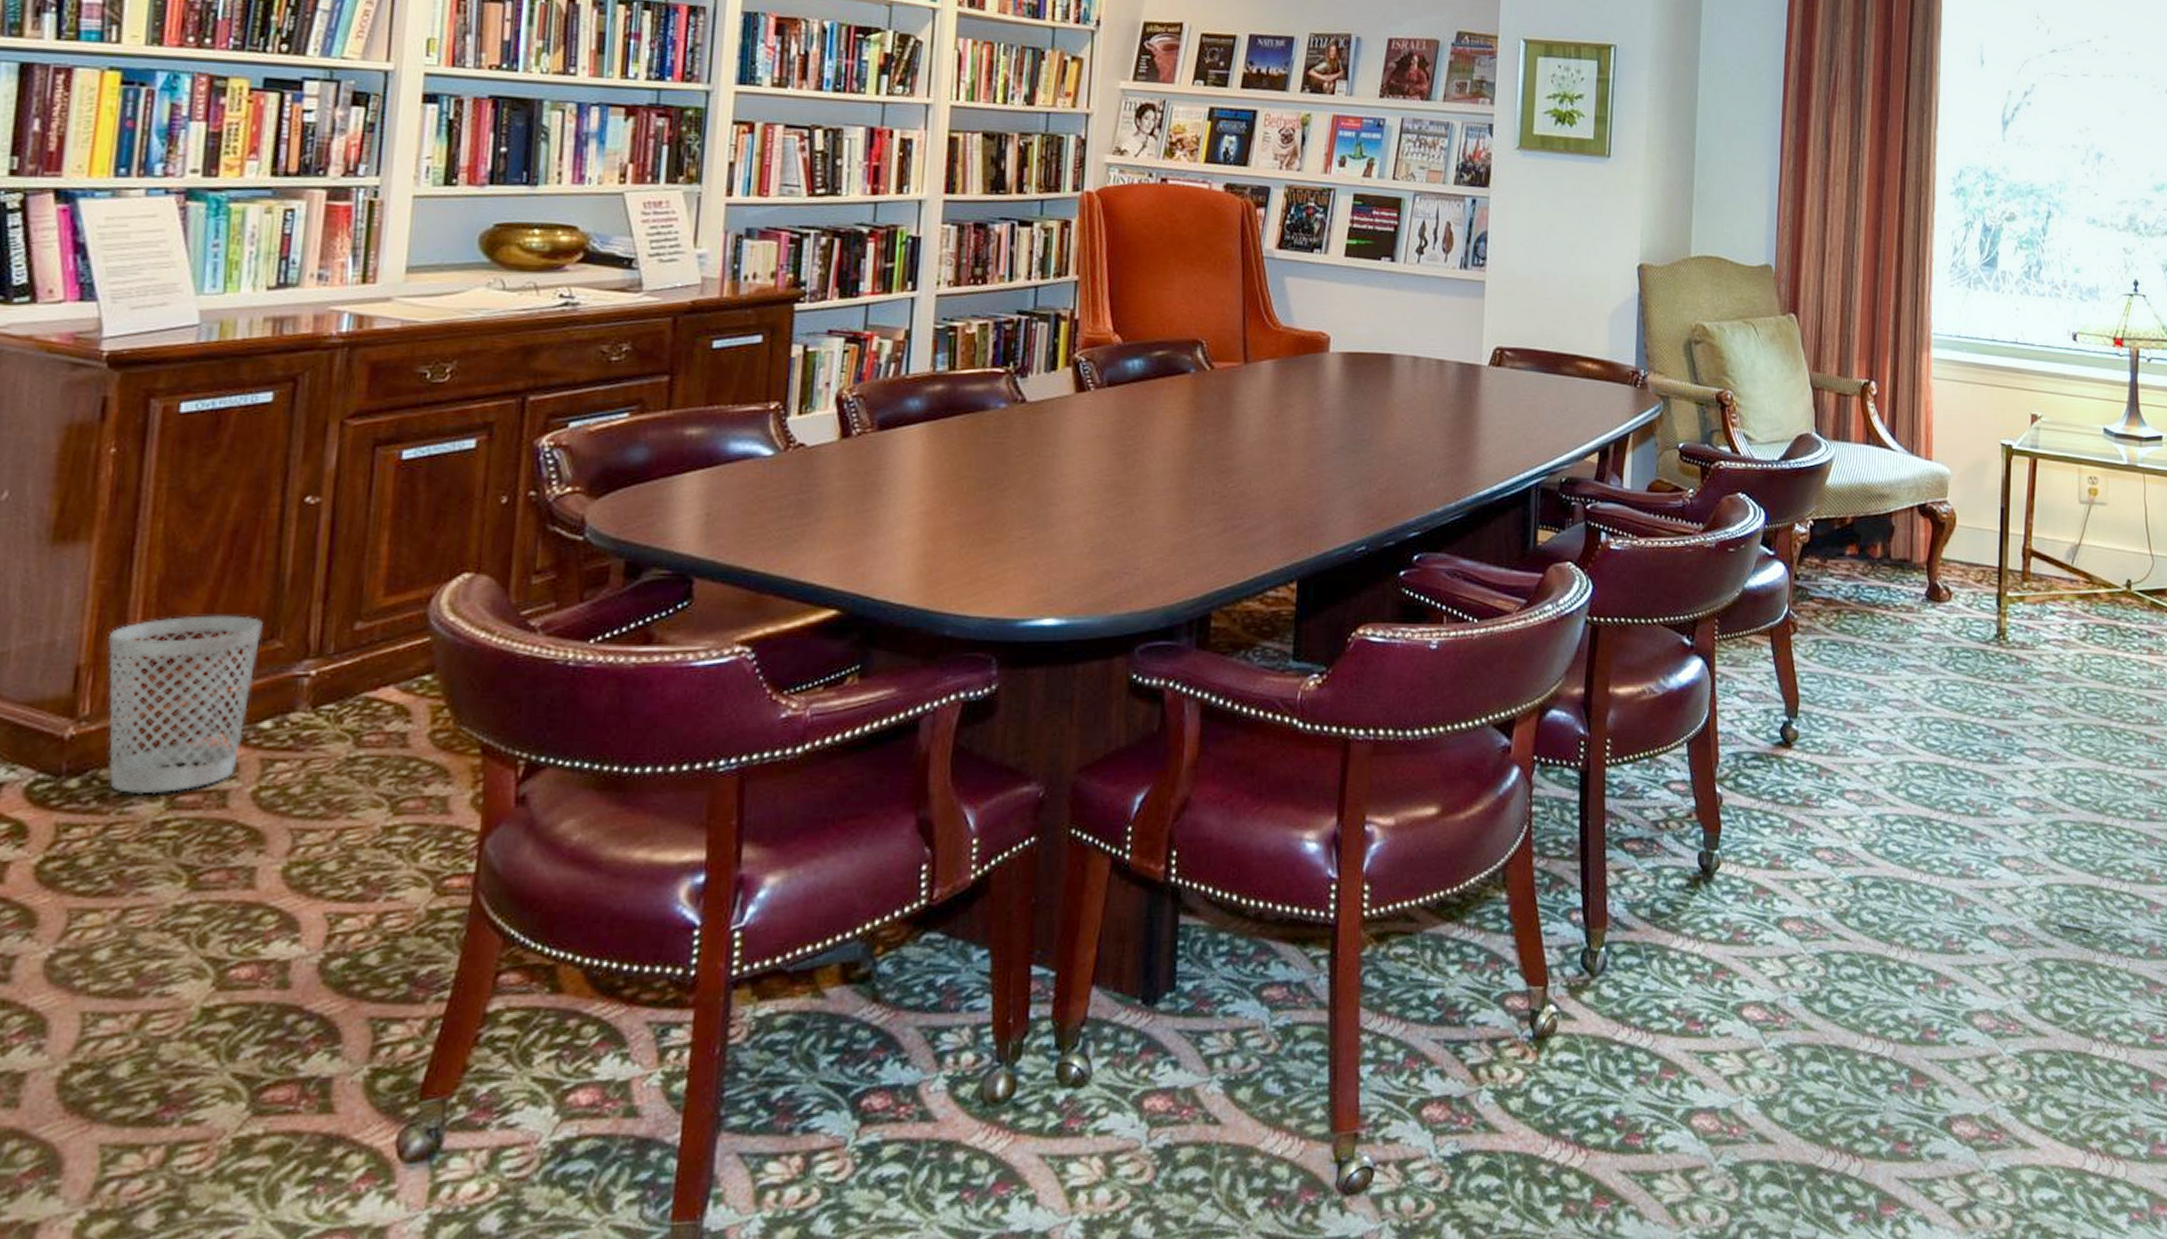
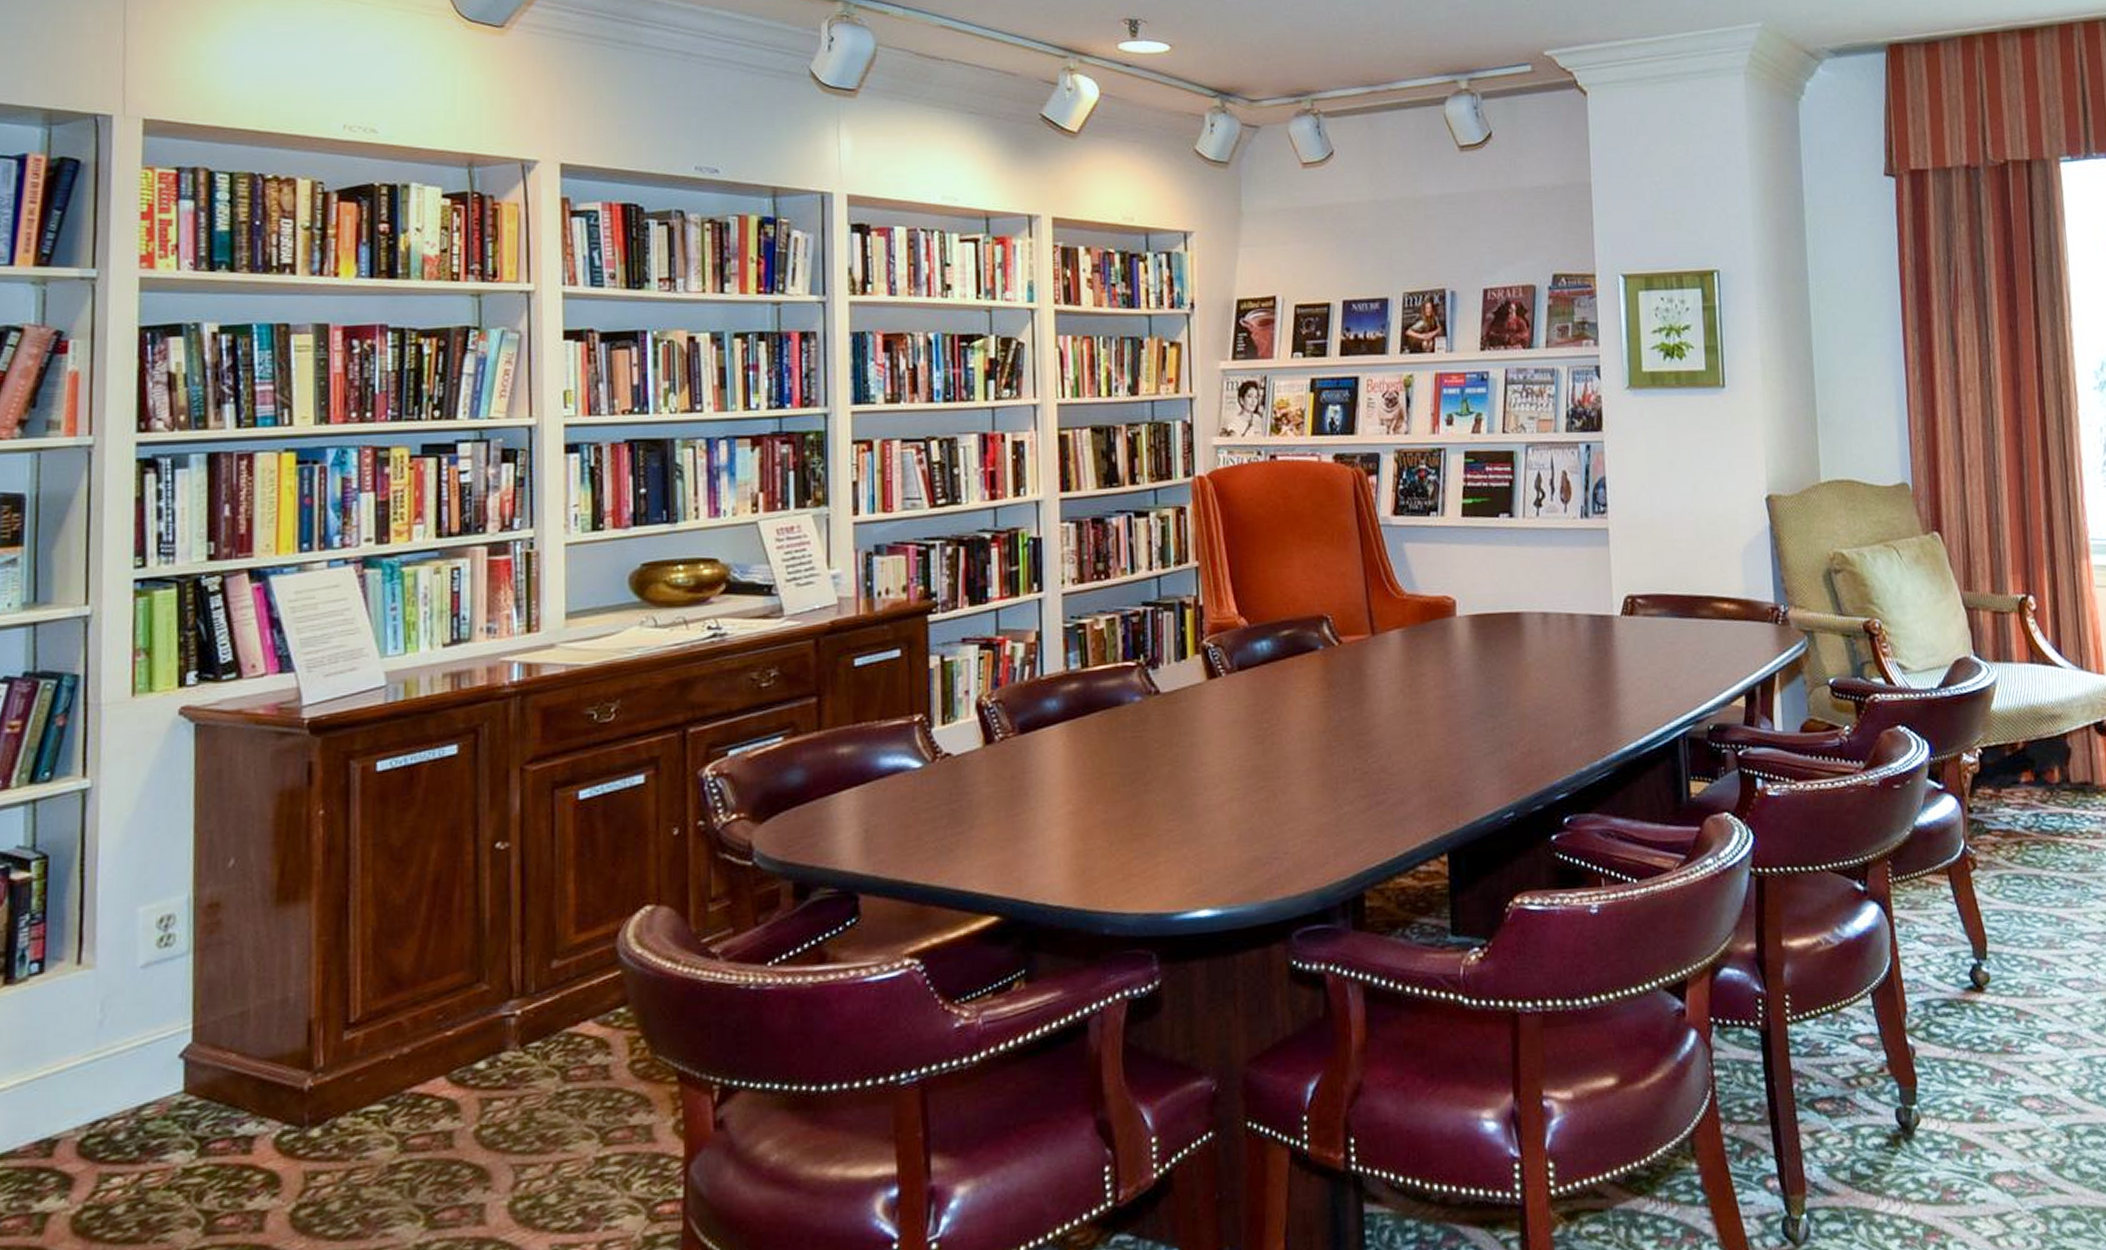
wastebasket: present [107,615,263,795] -> none [333,962,469,1140]

